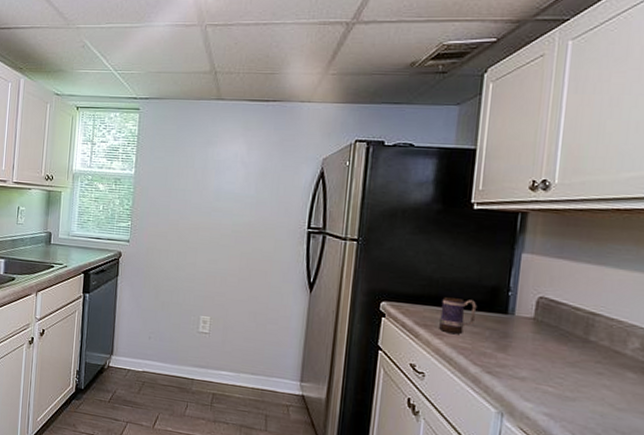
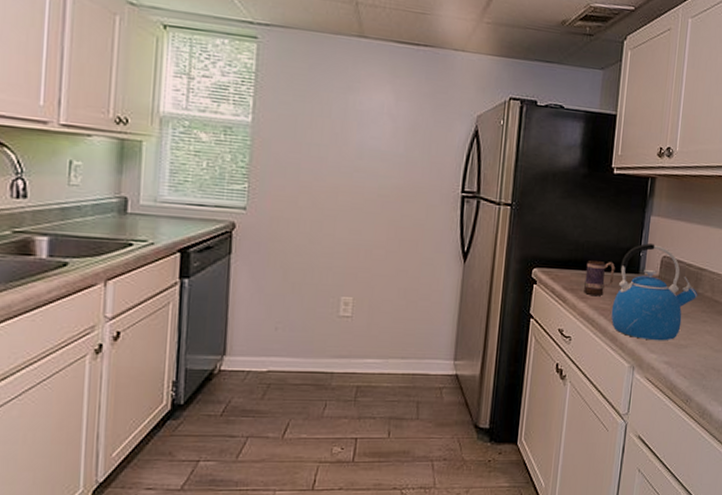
kettle: none [472,282,589,390] -> present [611,243,698,341]

